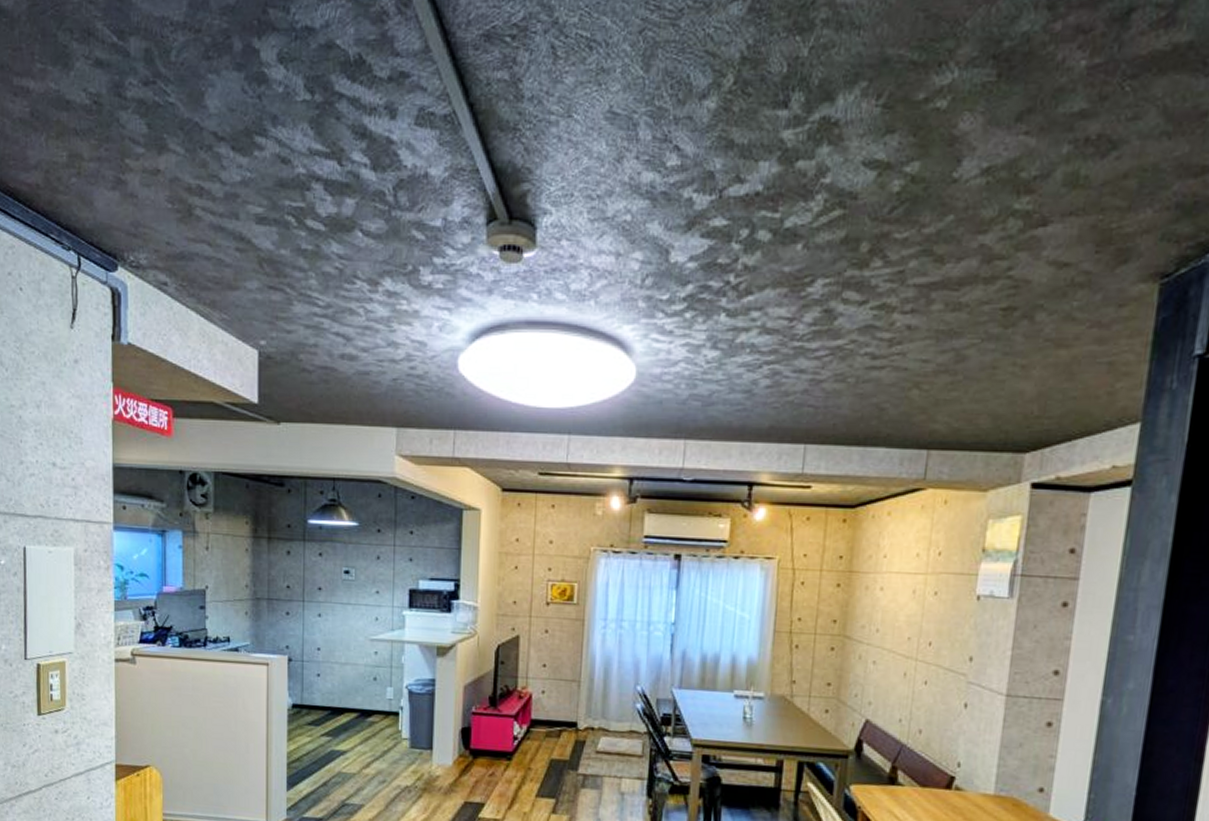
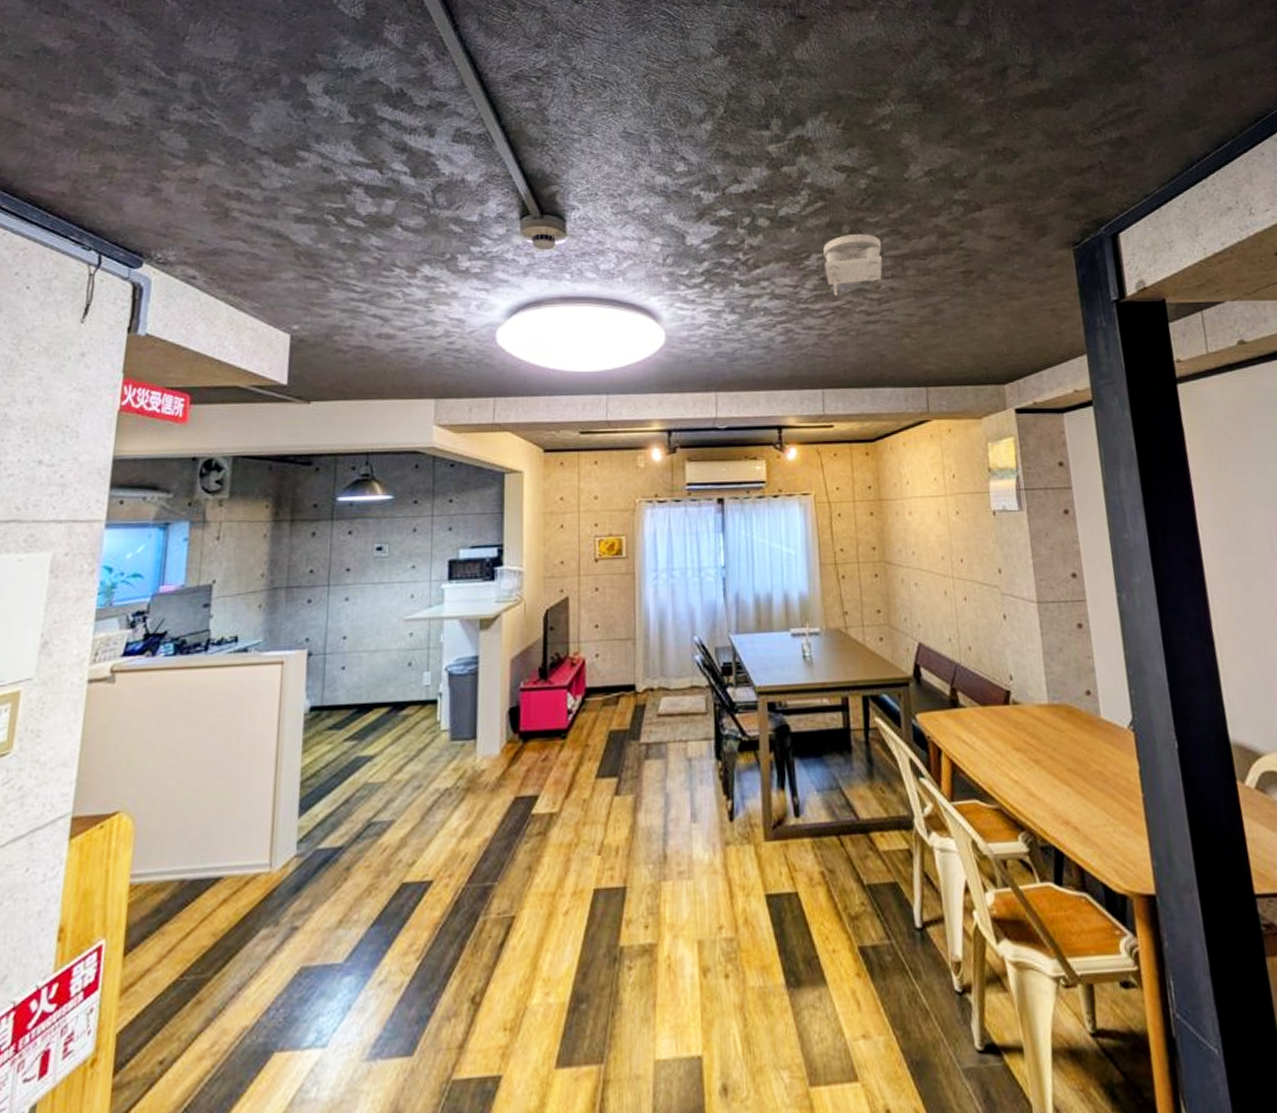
smoke detector: none [830,254,907,333] -> present [823,234,883,296]

